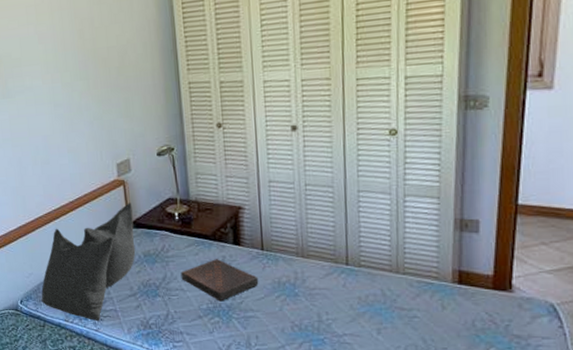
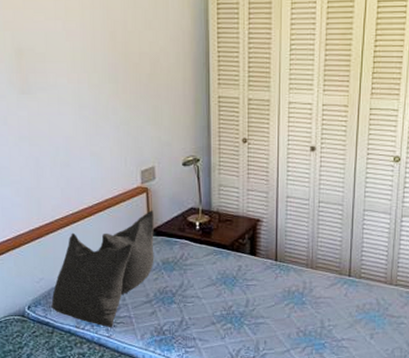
book: present [180,259,259,302] -> none [197,268,271,309]

